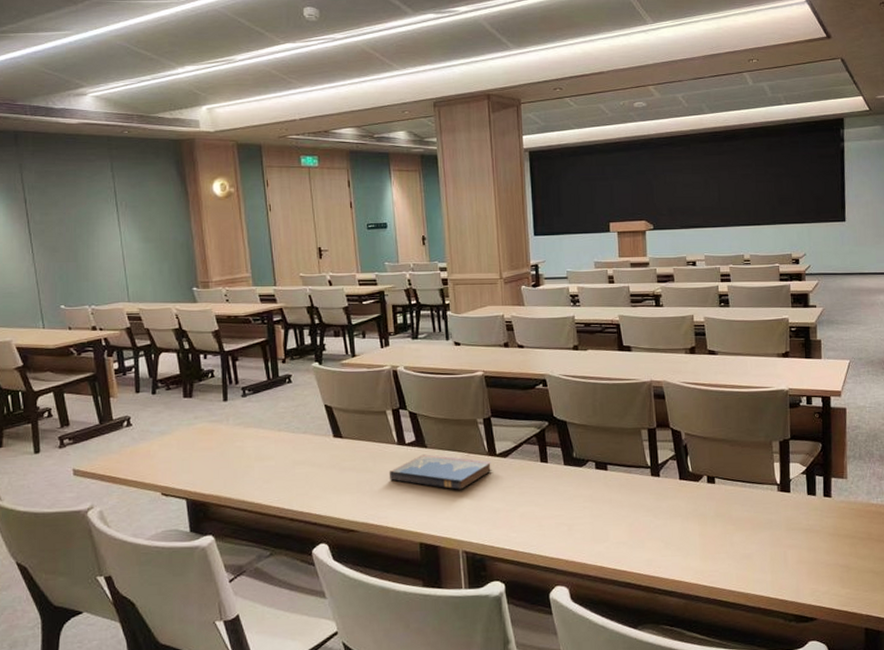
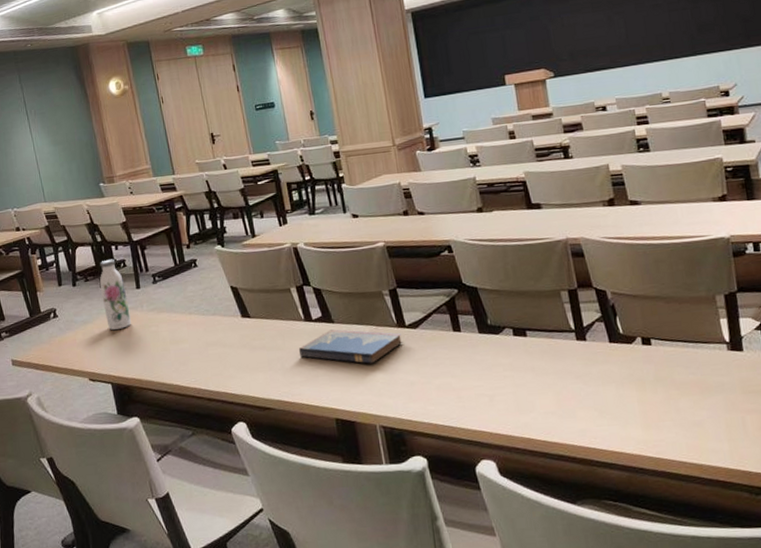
water bottle: none [183,368,214,443] -> present [99,259,131,330]

